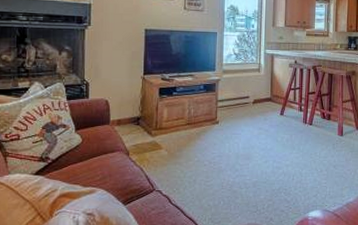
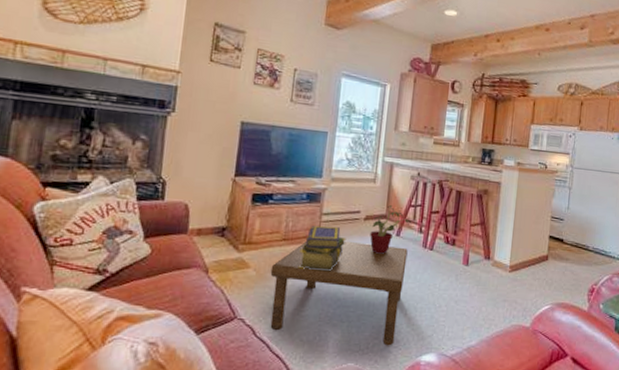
coffee table: none [179,121,291,206] -> present [270,240,408,346]
stack of books: none [201,110,239,148] -> present [298,226,347,272]
potted plant: none [258,89,293,131] -> present [370,204,412,254]

